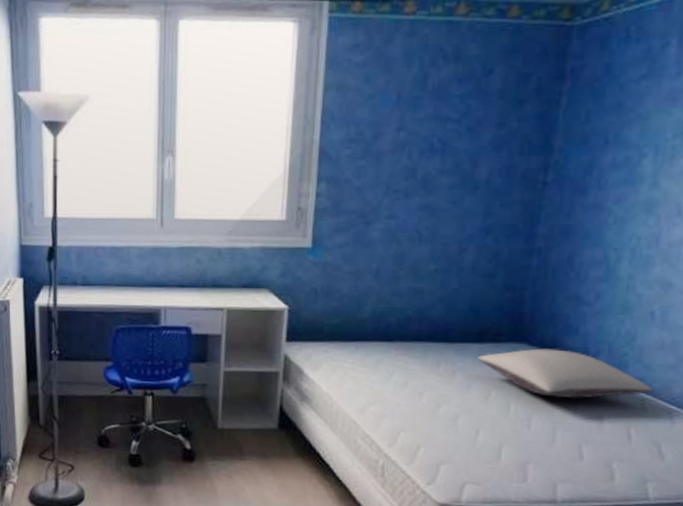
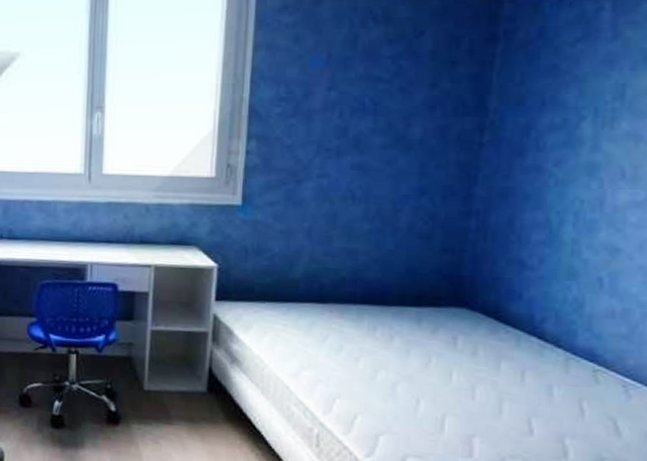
pillow: present [478,348,653,399] -> none [416,314,606,368]

